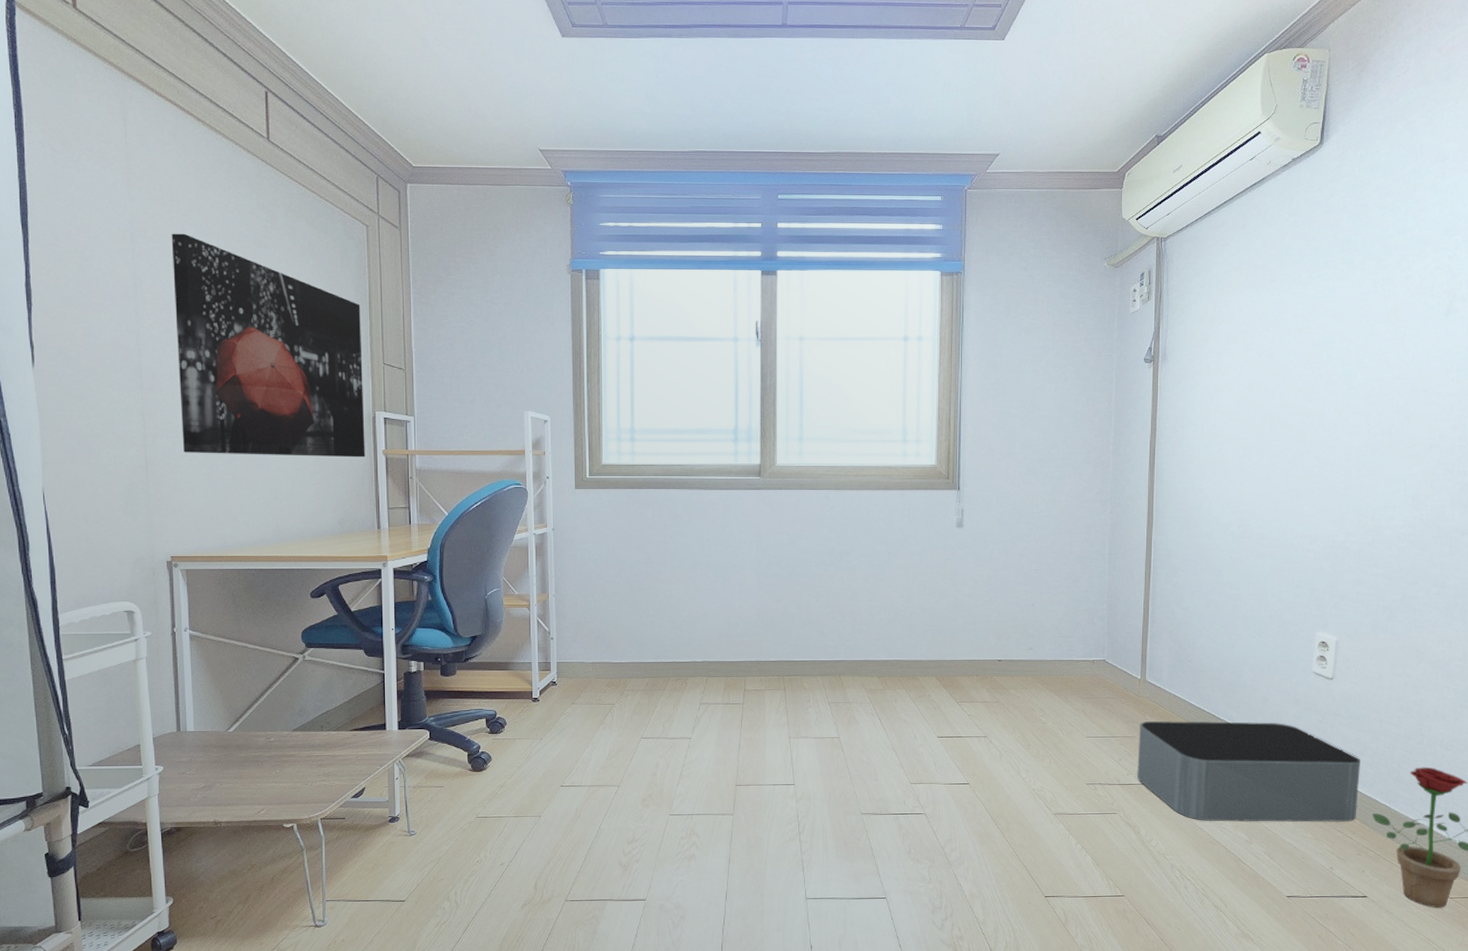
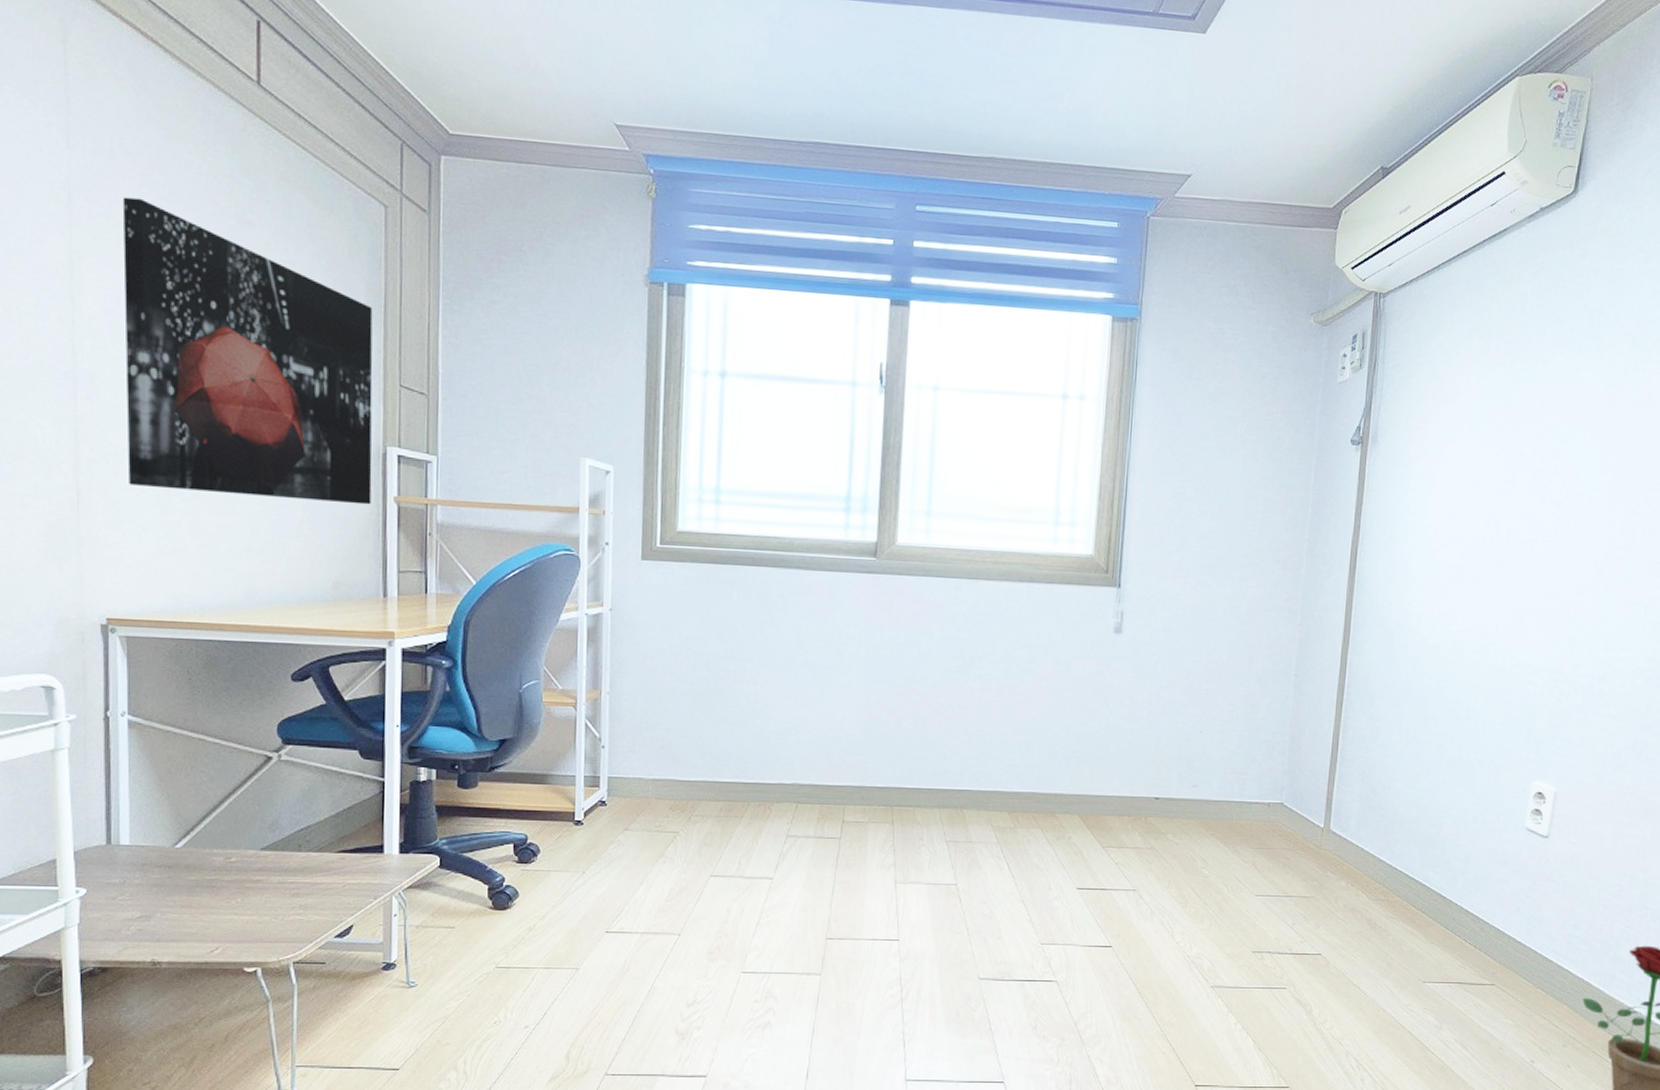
storage bin: present [1137,721,1360,823] -> none [1313,879,1574,1008]

